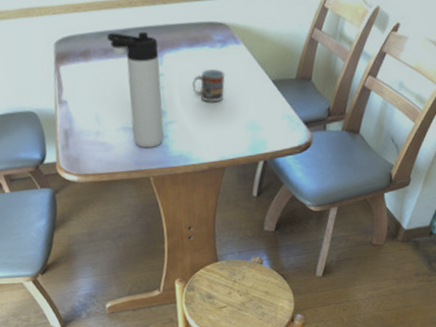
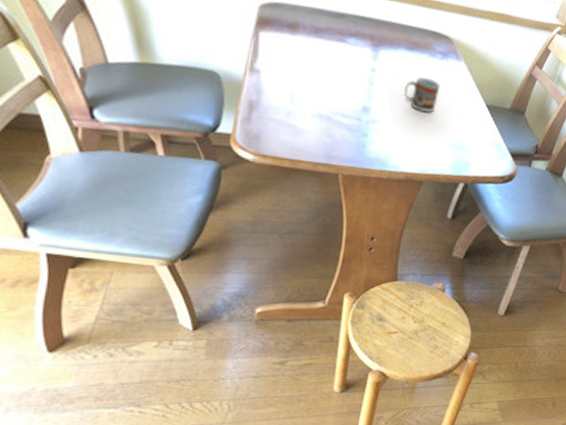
thermos bottle: present [106,31,164,148] -> none [320,12,376,144]

